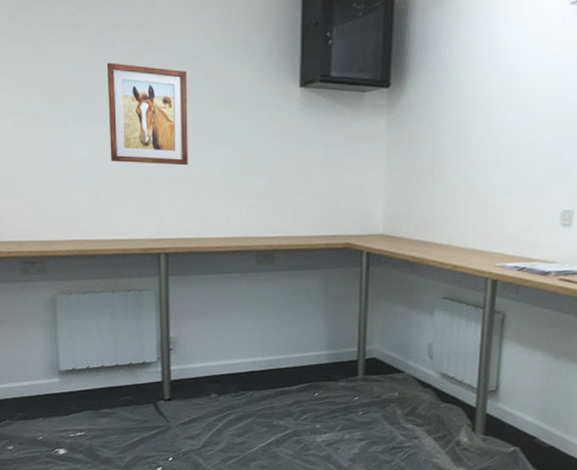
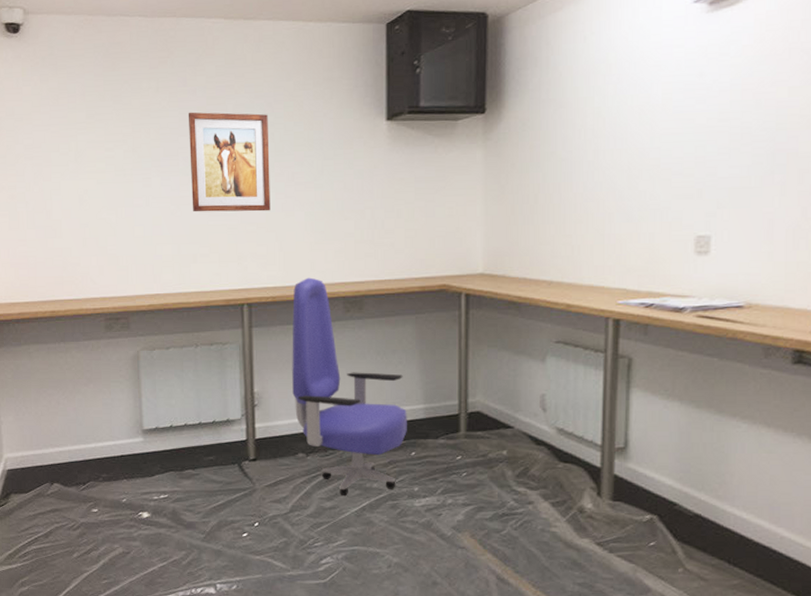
office chair: none [206,231,312,433] -> present [292,277,407,497]

